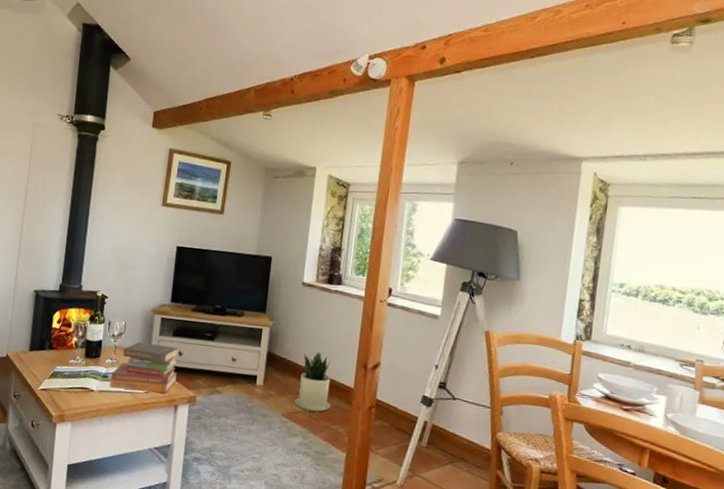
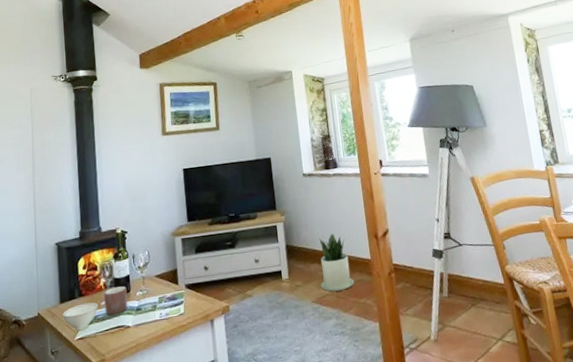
bowl: none [30,356,67,382] -> present [63,302,99,331]
mug: none [72,348,97,378] -> present [104,286,128,317]
books: present [109,341,179,394] -> none [143,263,208,320]

